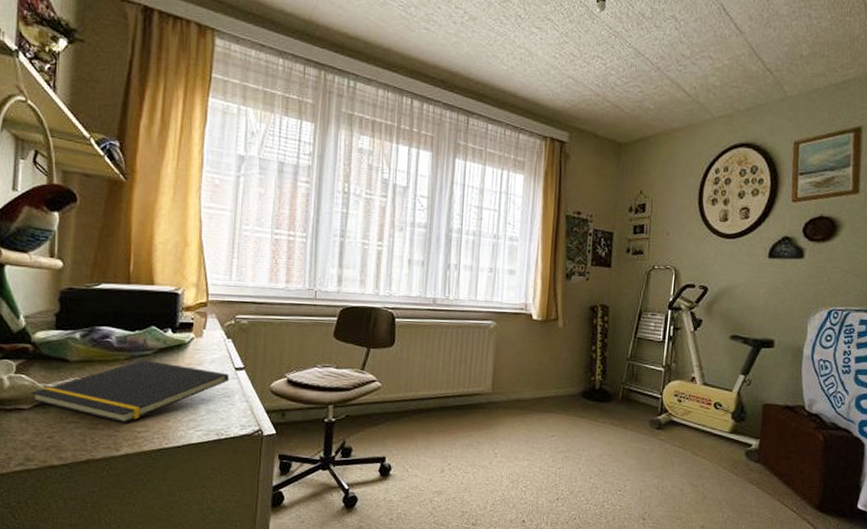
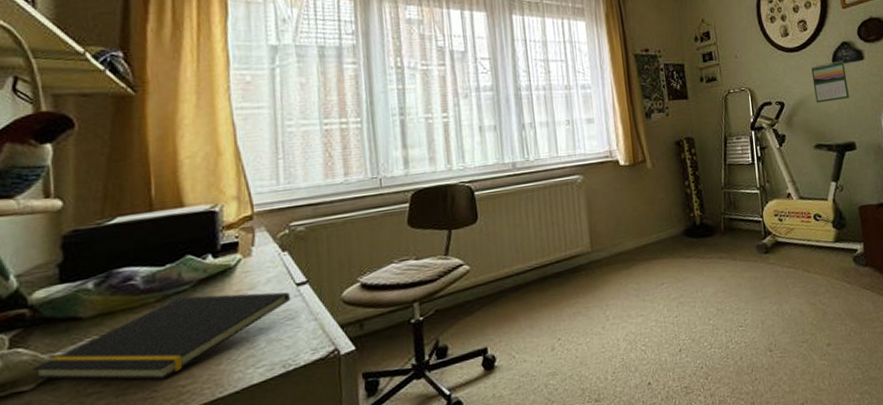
calendar: none [742,255,782,296] -> present [811,60,850,103]

